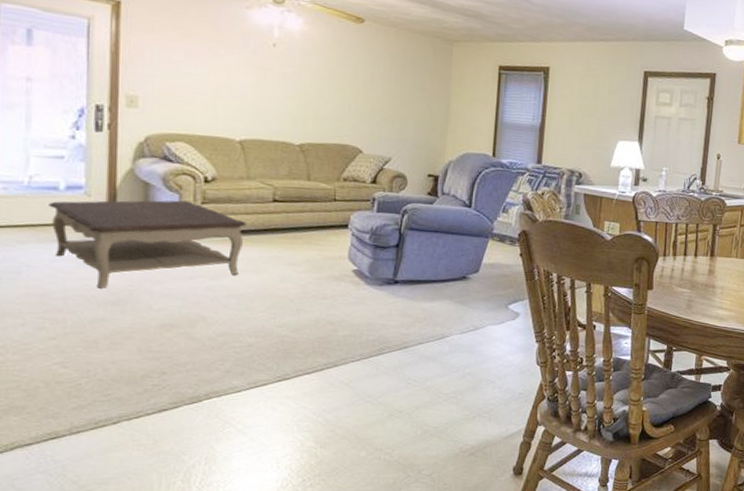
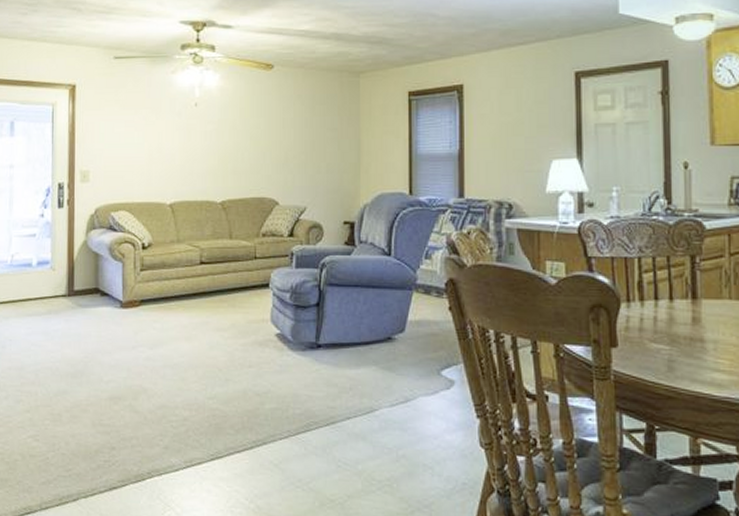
coffee table: present [49,200,247,289] -> none [25,269,178,361]

